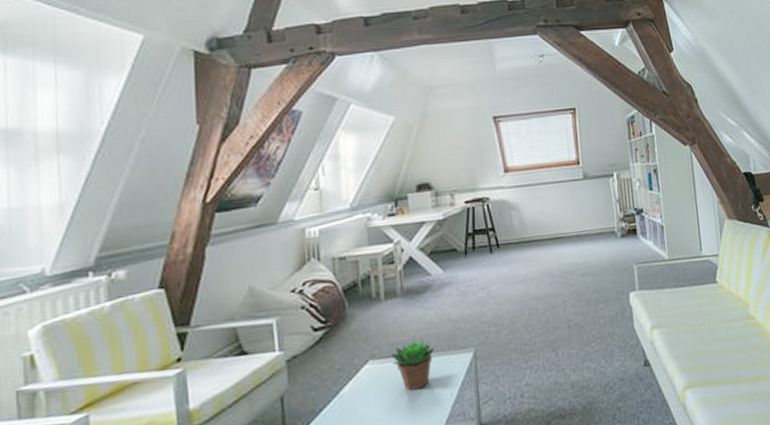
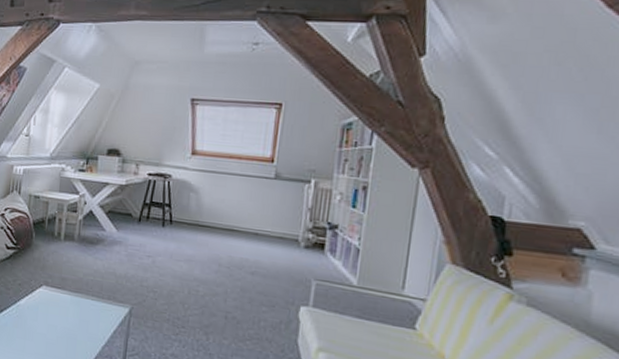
succulent plant: present [391,340,435,391] -> none [60,282,97,323]

